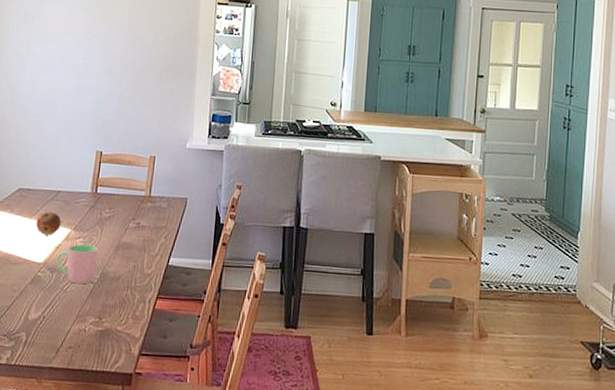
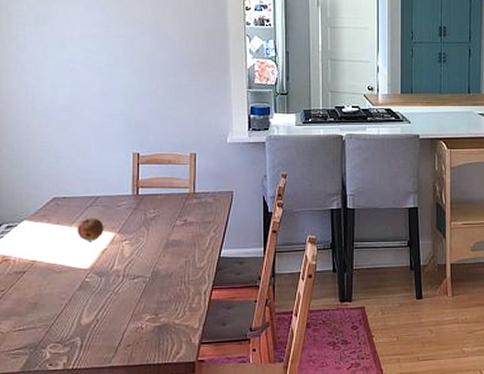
cup: present [56,243,99,285] -> none [103,245,147,285]

